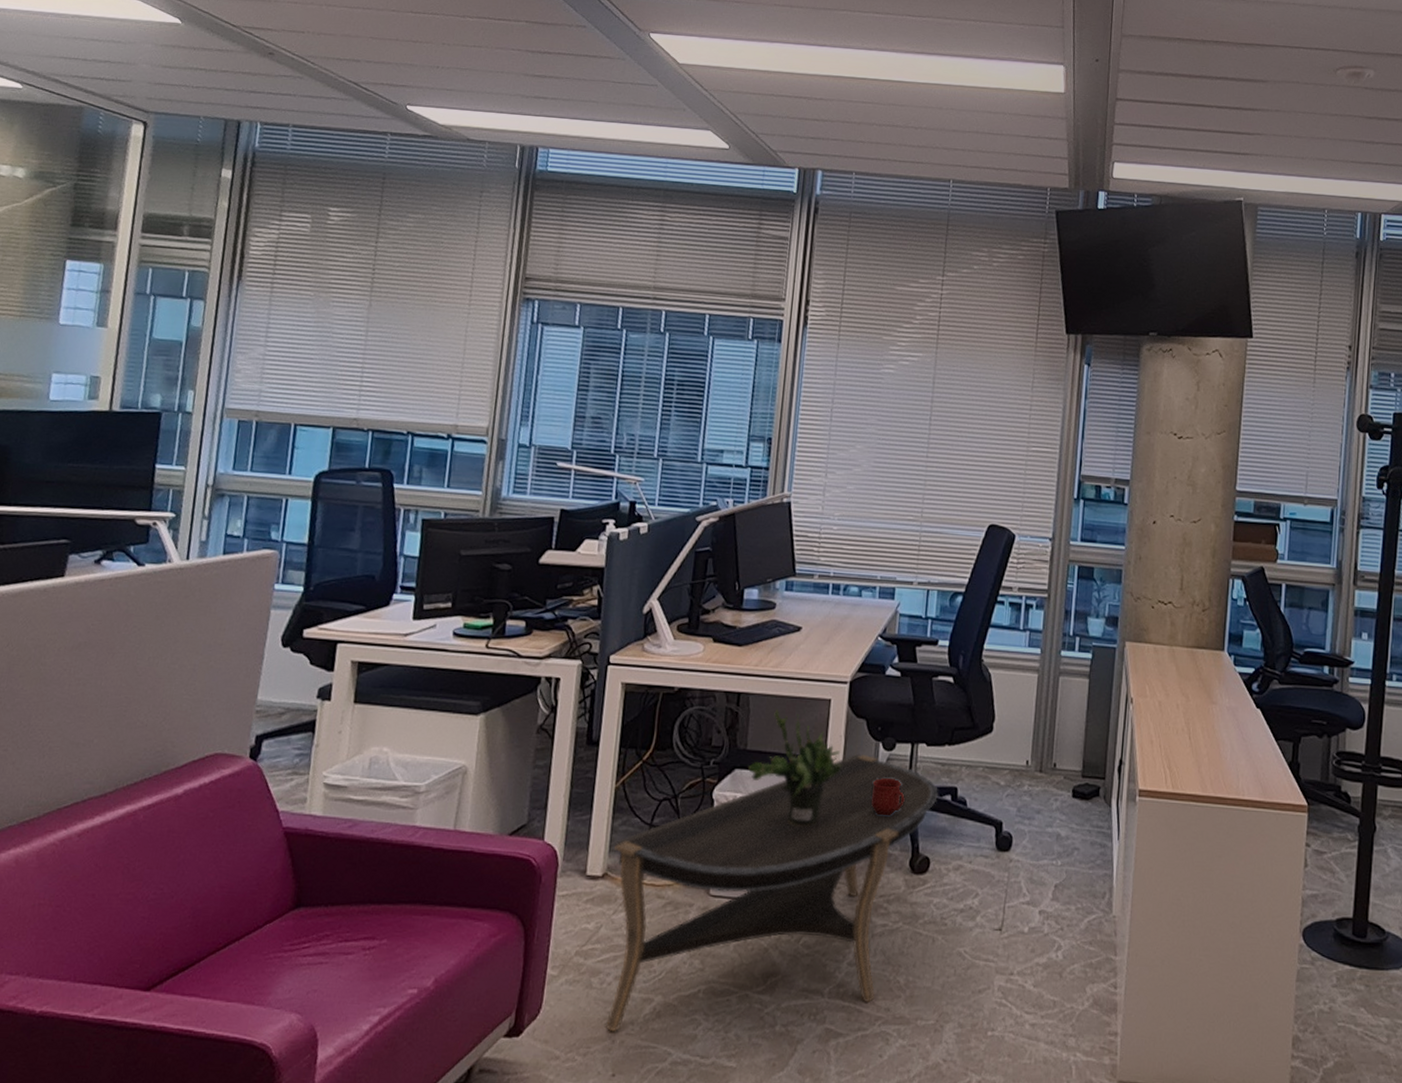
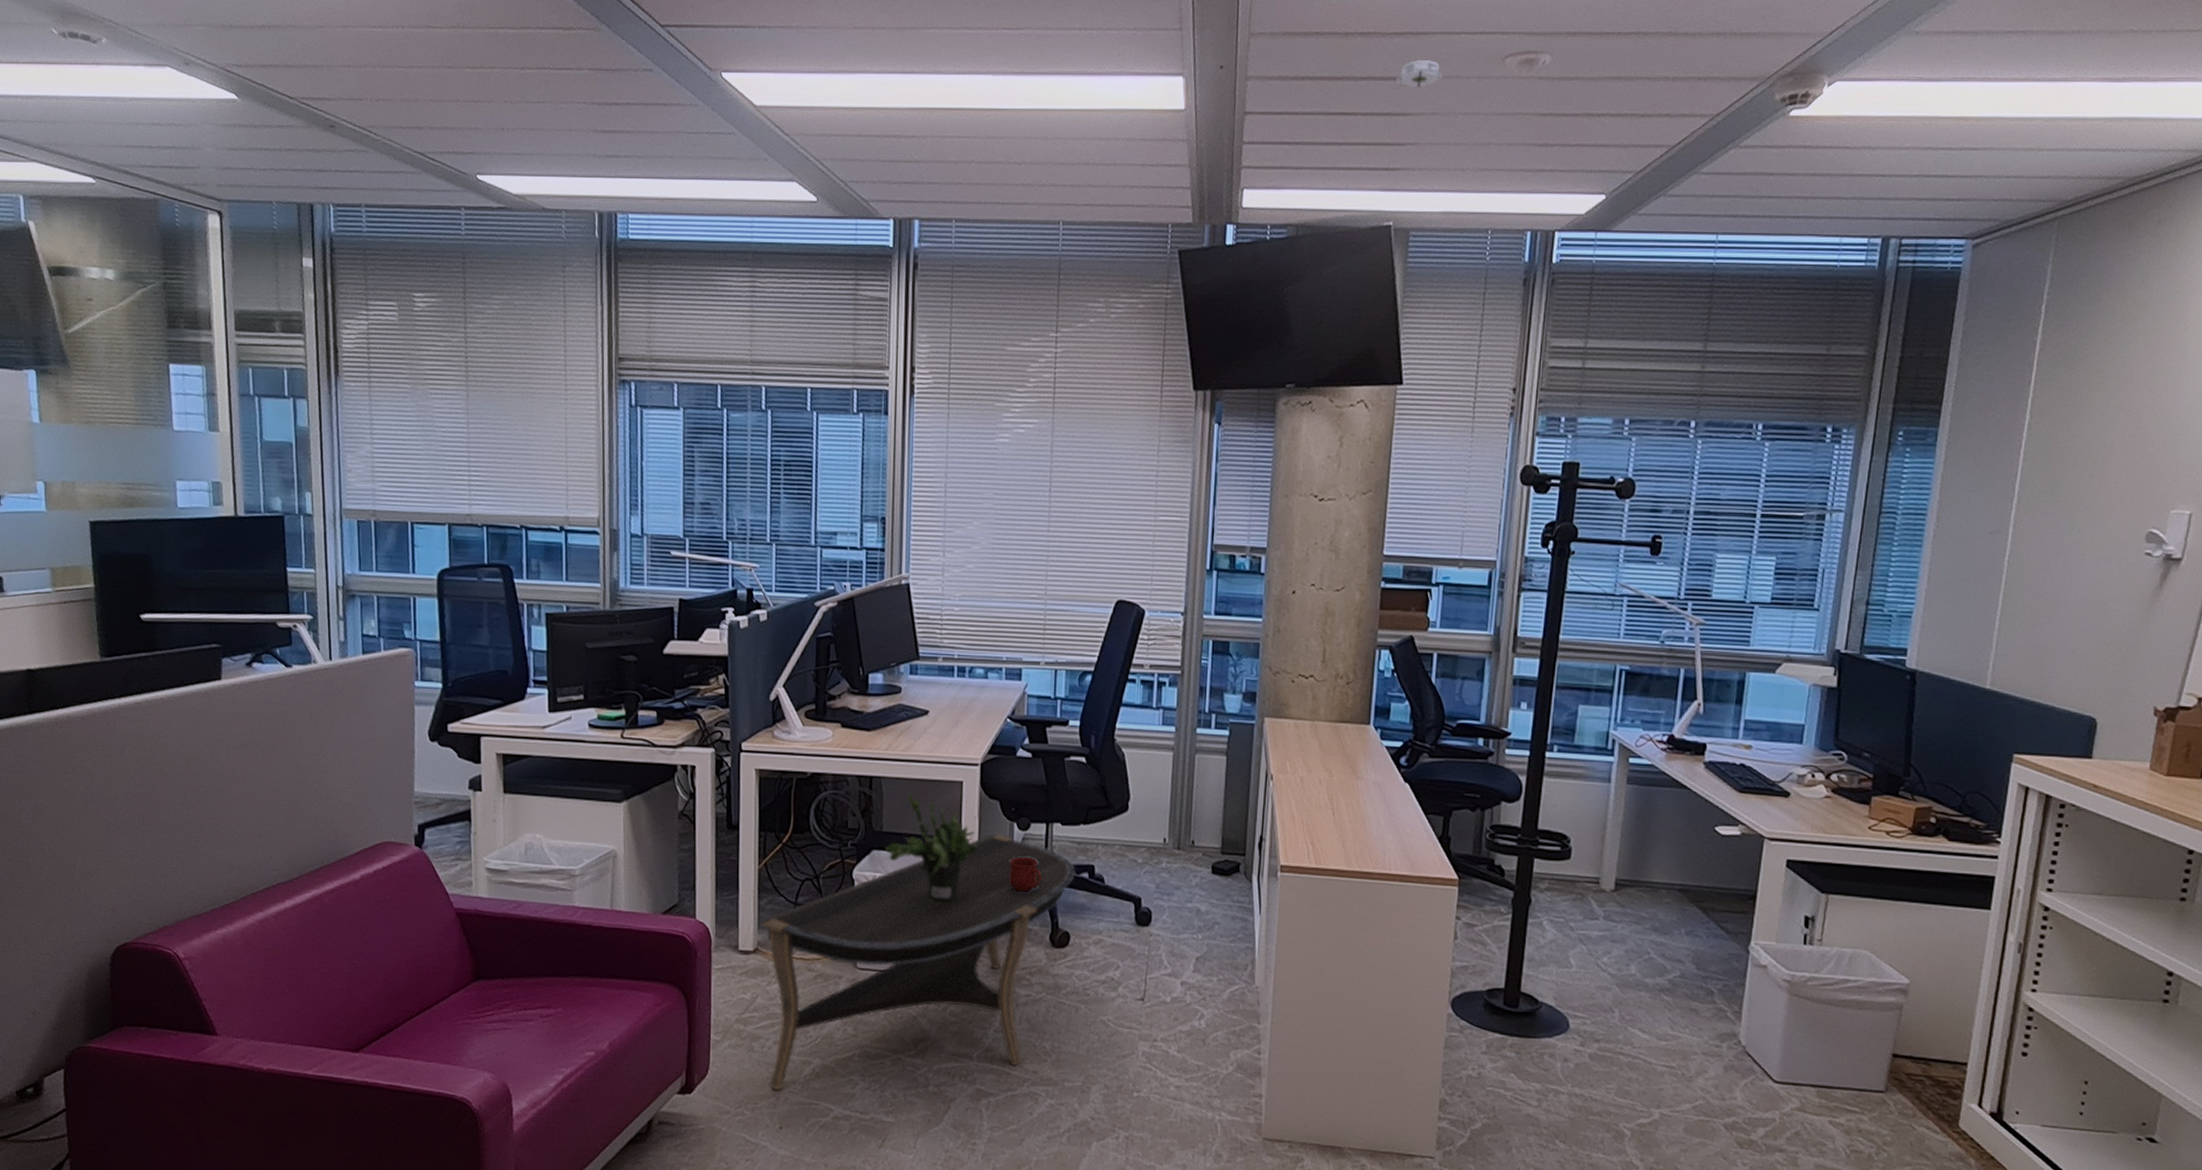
smoke detector: none [1244,67,1286,89] -> present [1394,60,1444,90]

